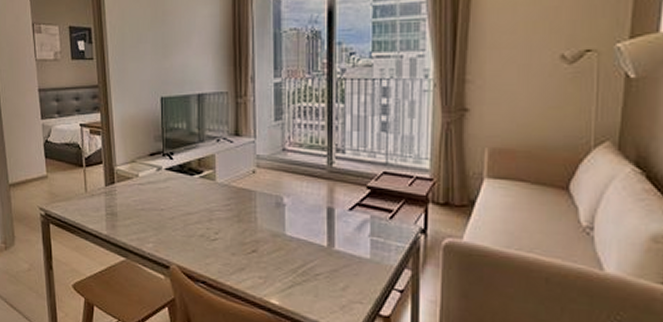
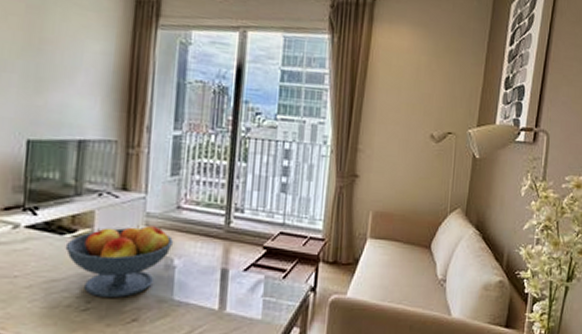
fruit bowl: none [195,167,282,231] -> present [65,225,174,297]

